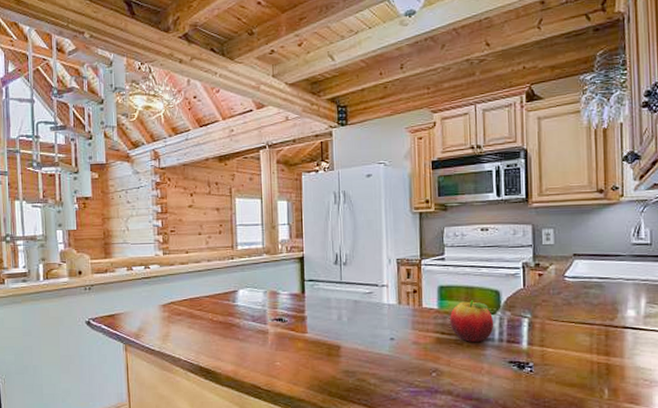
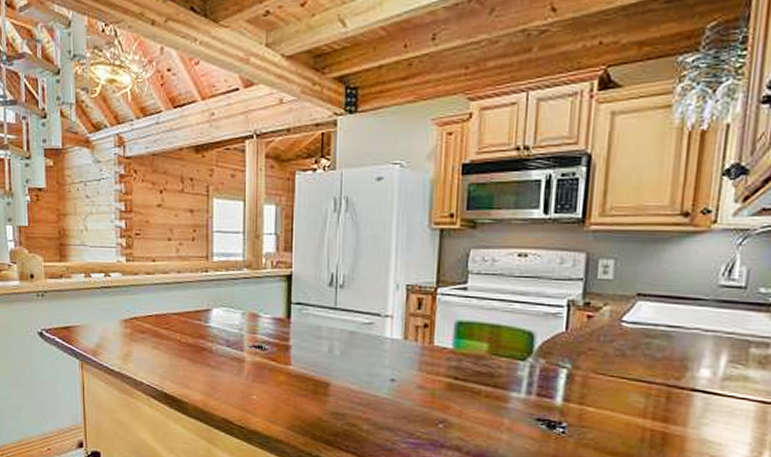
fruit: present [450,300,494,342] -> none [466,341,523,392]

